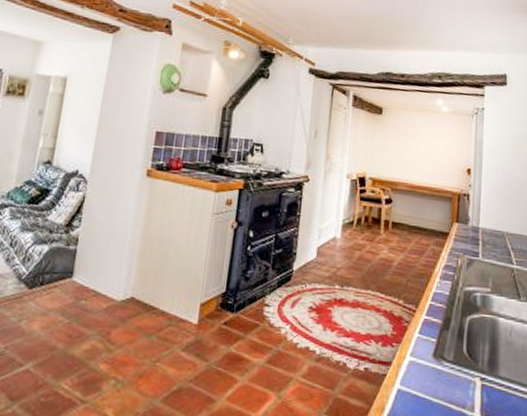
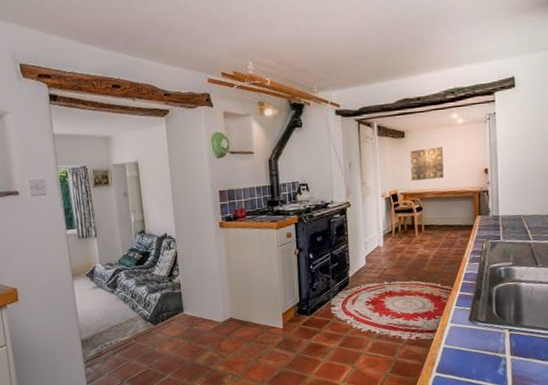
wall art: none [384,130,423,170] -> present [410,147,444,181]

